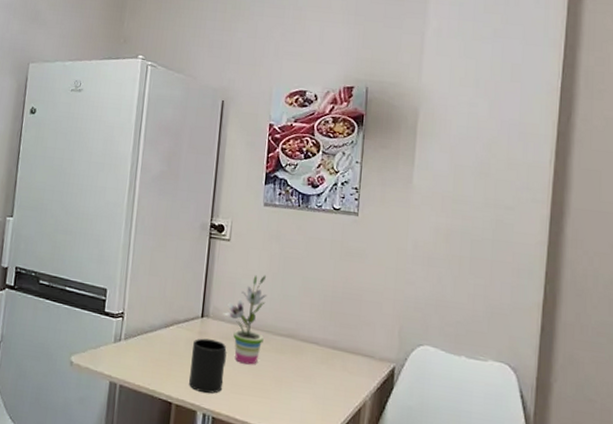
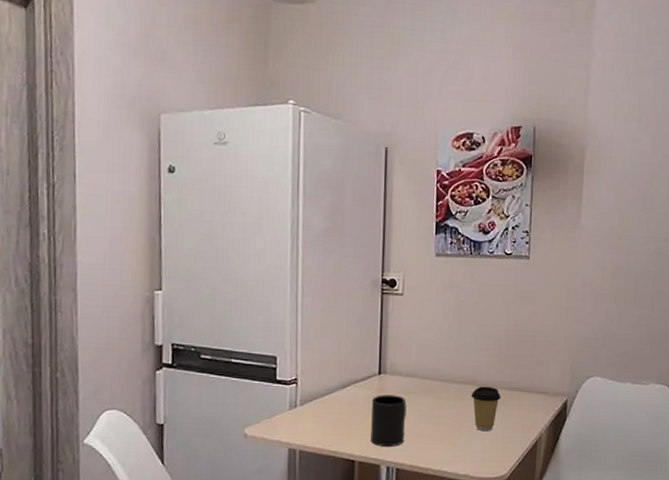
potted plant: present [223,275,266,365] -> none [400,326,443,415]
coffee cup: none [293,341,324,391] -> present [472,386,501,432]

